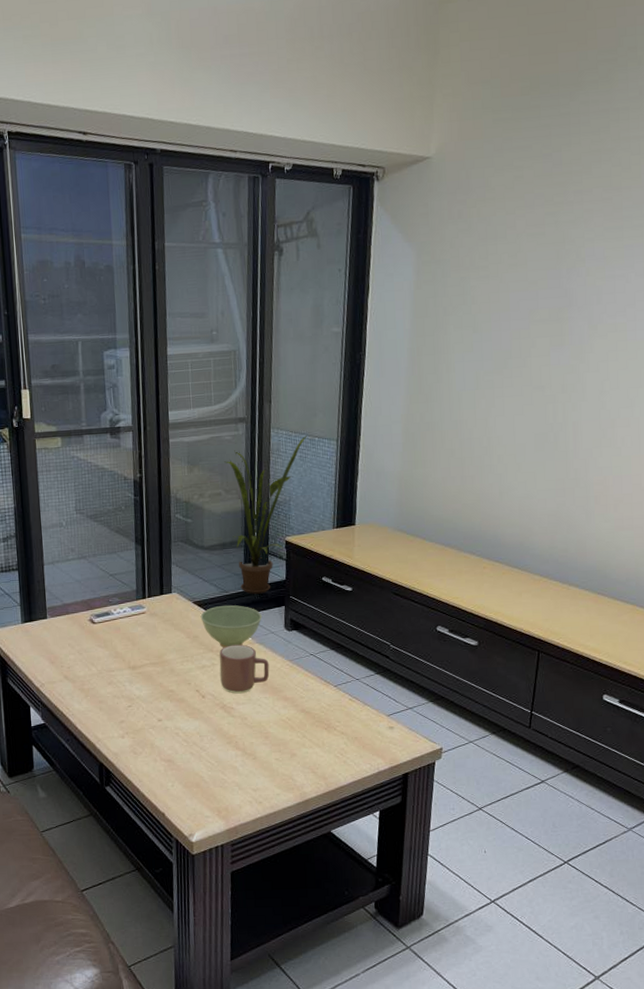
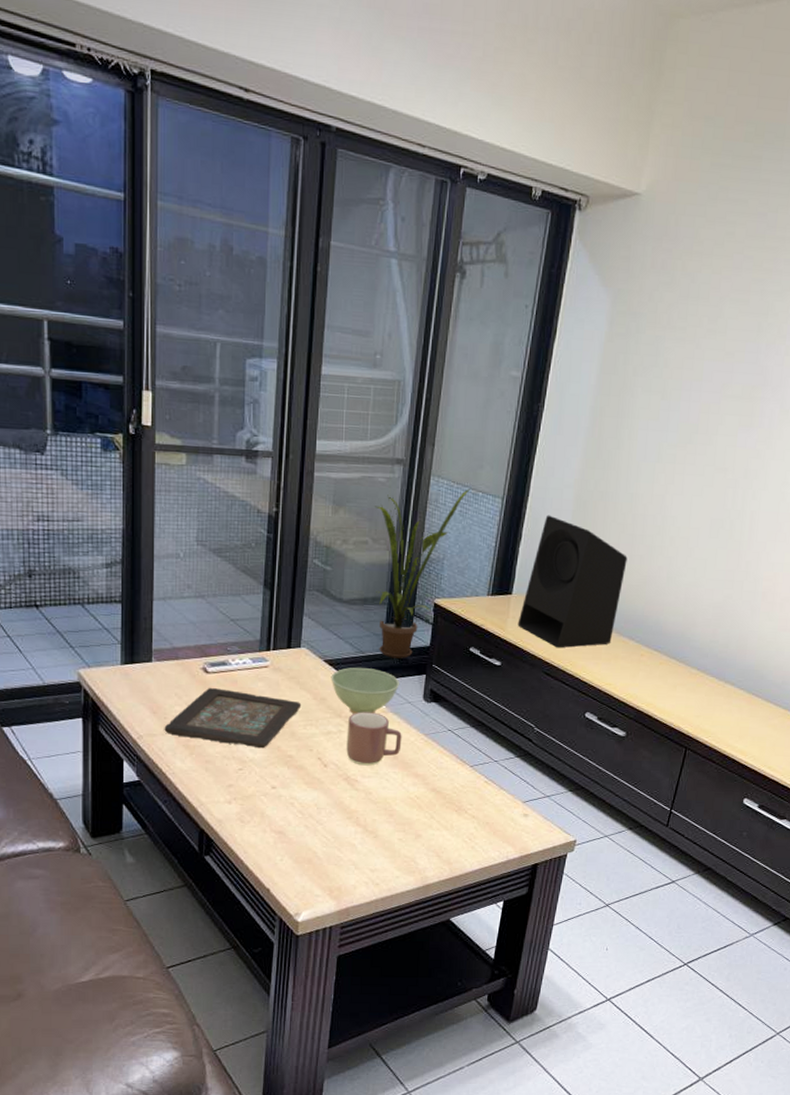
decorative tray: none [61,635,177,686] -> present [164,687,302,749]
speaker: none [363,449,459,570] -> present [517,515,628,648]

